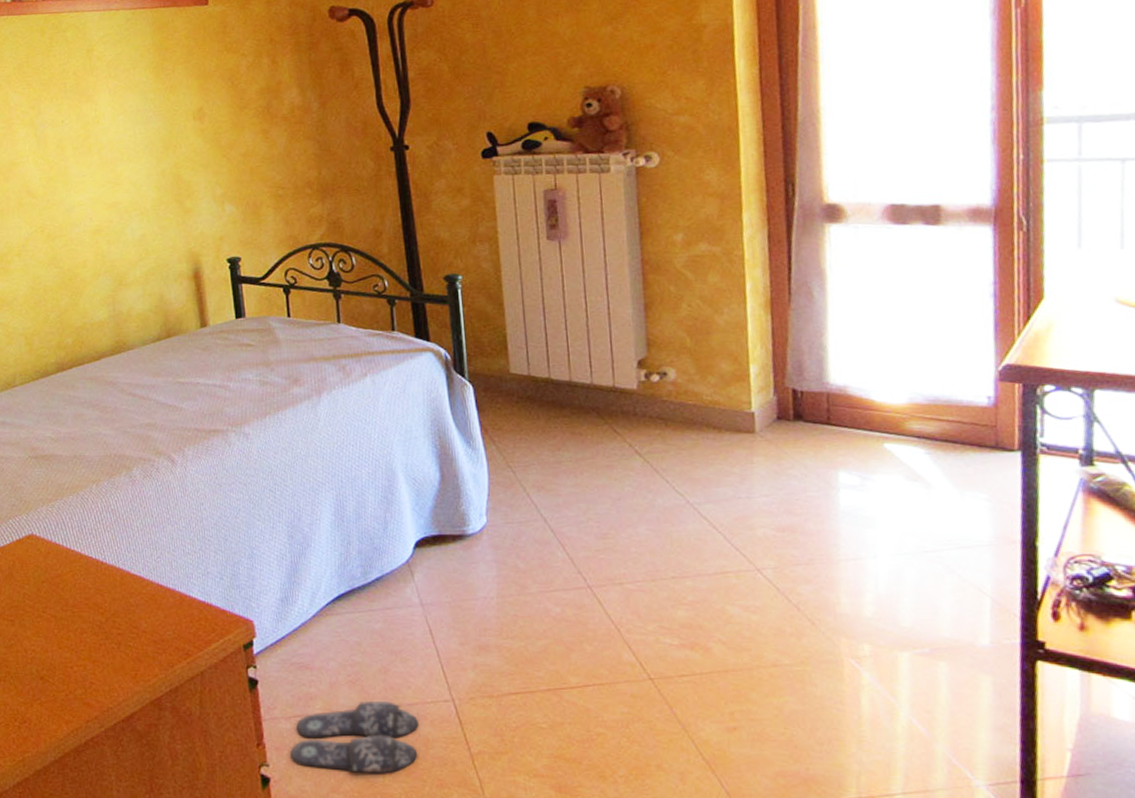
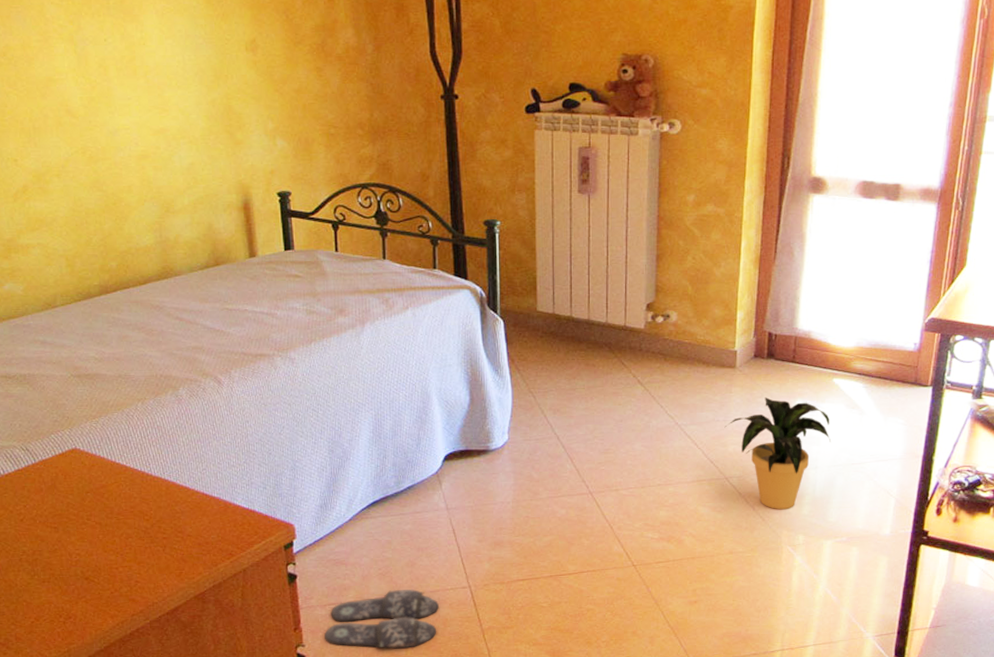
potted plant: none [748,468,891,611] -> present [724,397,831,510]

